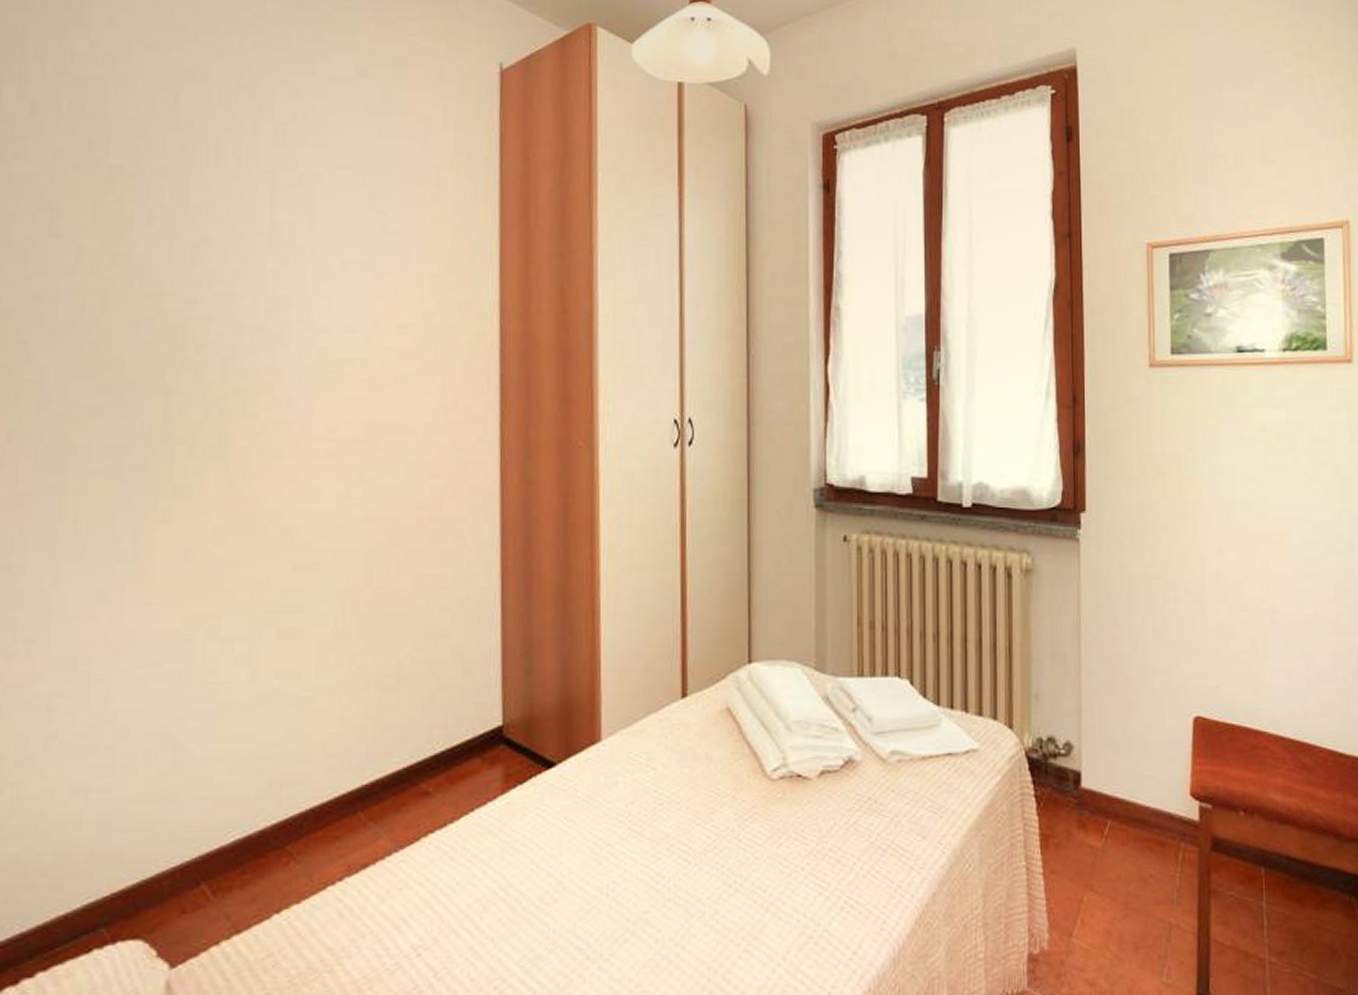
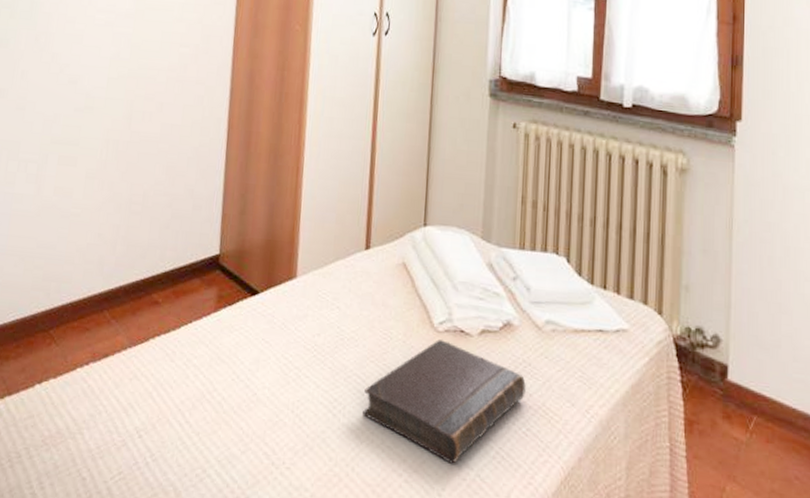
book: none [691,789,873,923] -> present [363,340,526,464]

